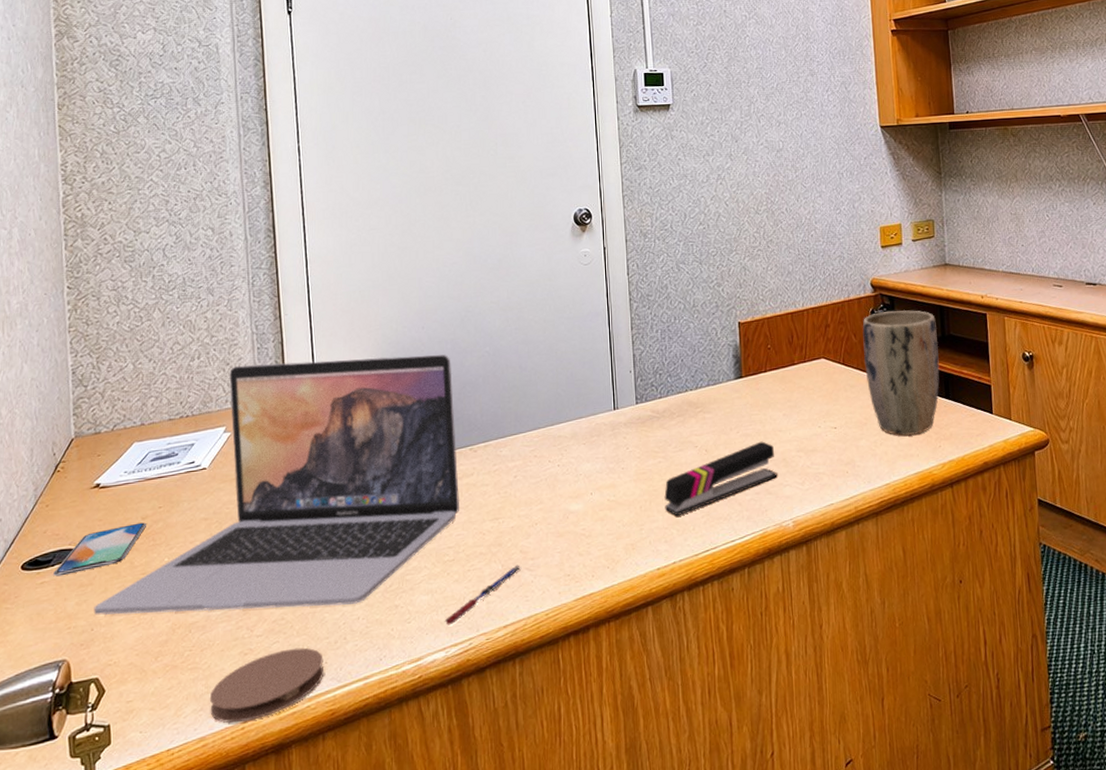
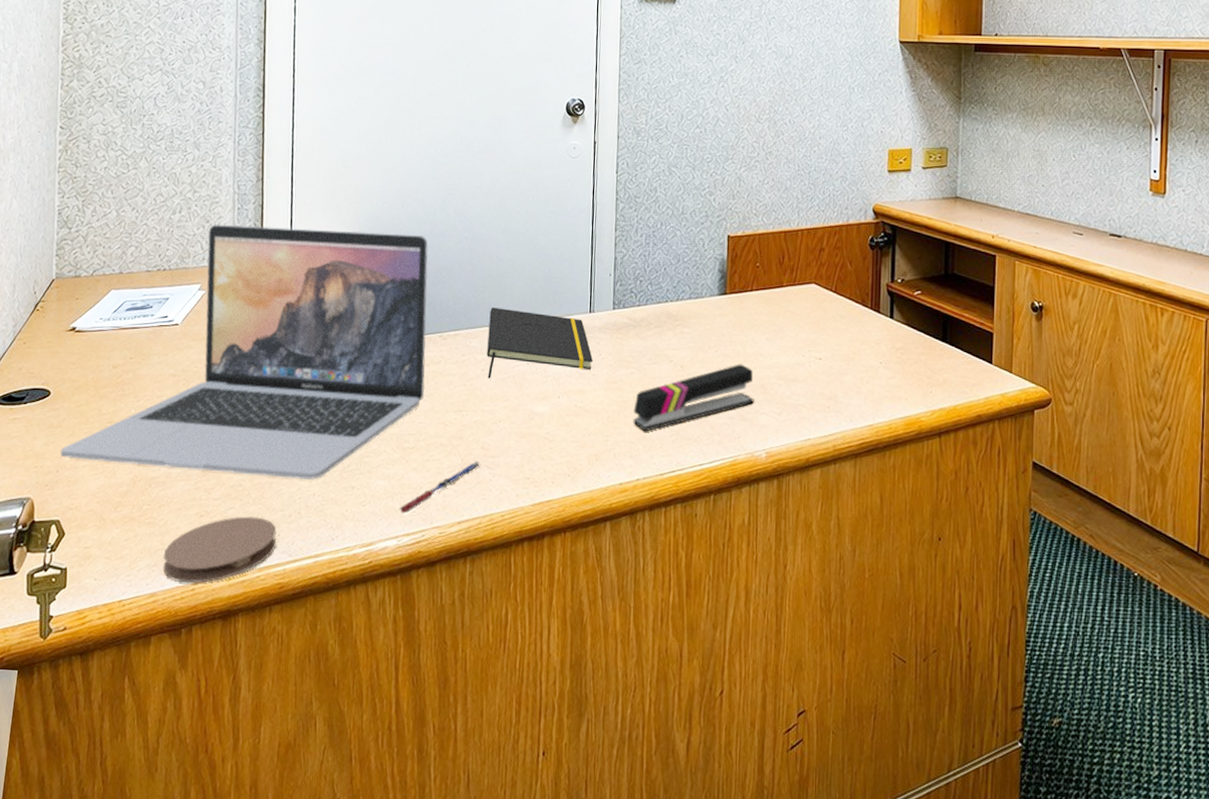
smartphone: present [53,522,147,577] -> none [25,371,118,415]
notepad: none [517,415,621,484] -> present [487,307,593,379]
plant pot: present [862,310,940,436] -> none [858,241,940,377]

